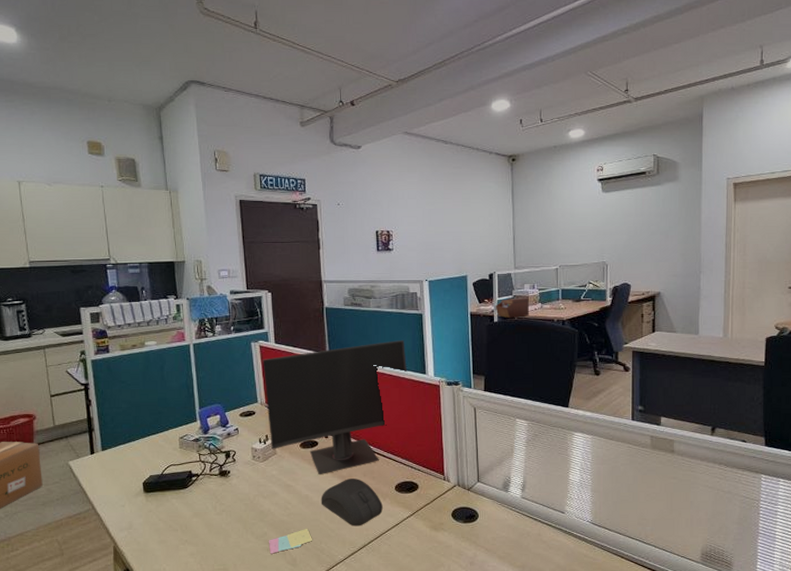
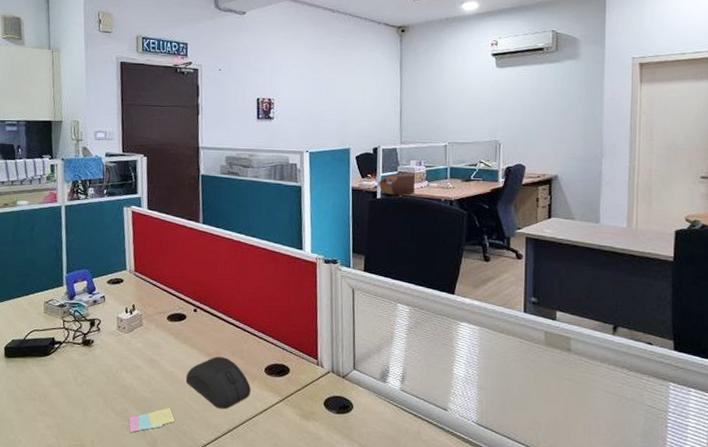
computer monitor: present [262,340,408,474] -> none [134,213,284,351]

